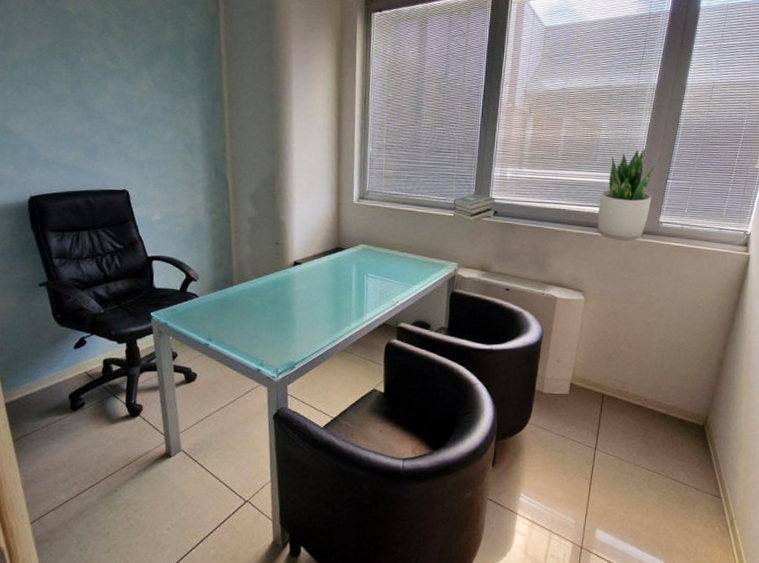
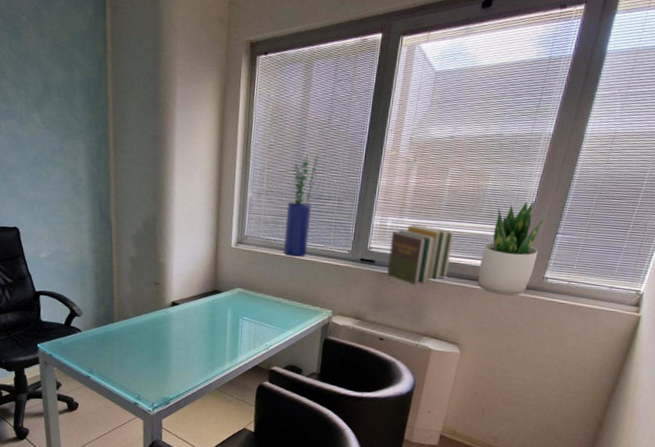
vase: none [406,107,437,211] -> present [283,153,319,258]
books: present [452,193,495,223] -> none [329,242,374,272]
books: none [509,173,572,235] -> present [387,223,454,286]

